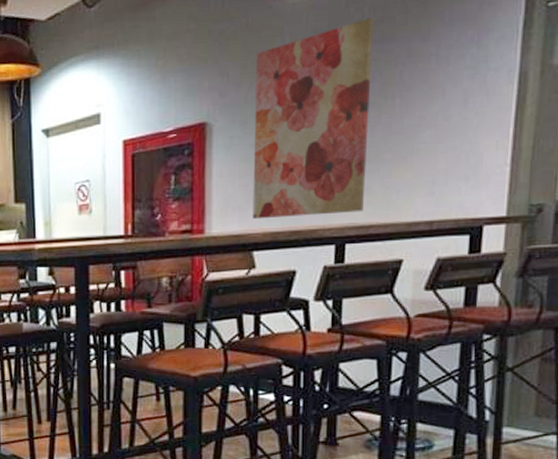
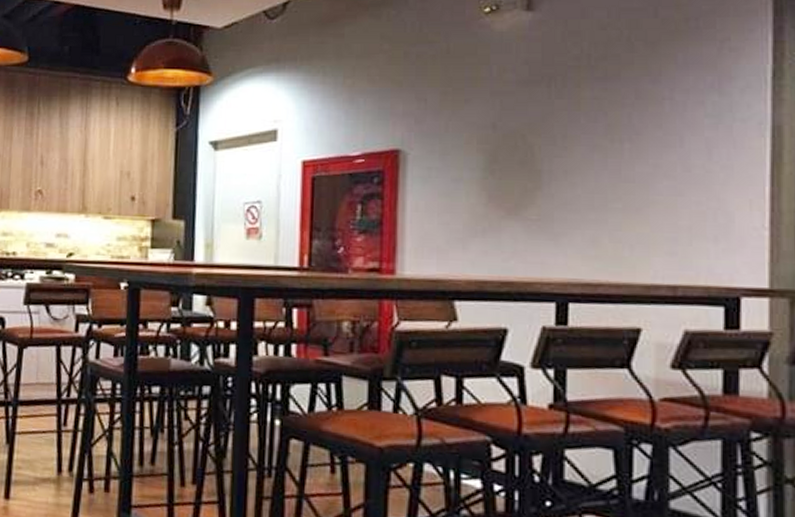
wall art: present [252,17,373,220] -> none [454,53,594,267]

